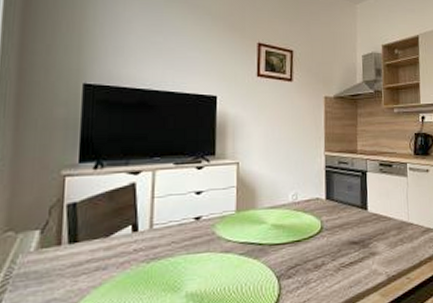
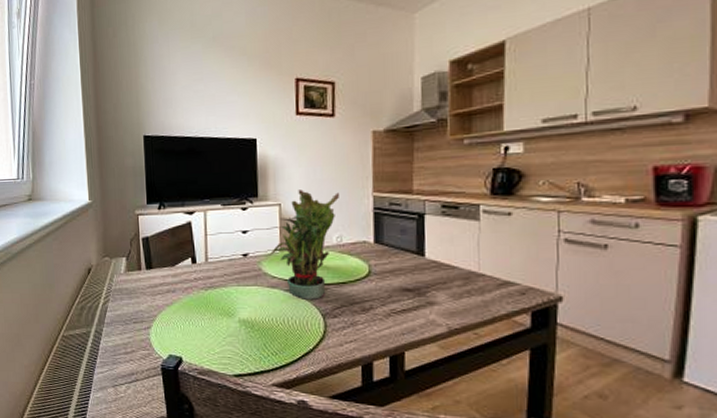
potted plant: none [224,148,295,262] -> present [269,190,339,300]

